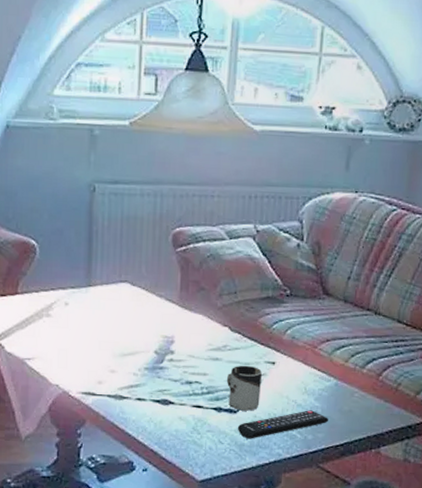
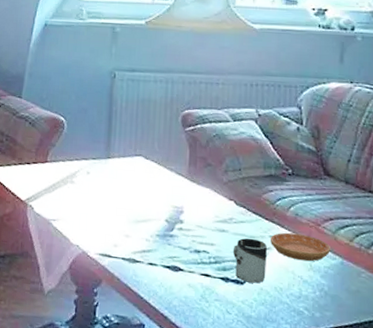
remote control: present [237,410,328,439] -> none [244,287,335,312]
saucer: none [266,357,326,385] -> present [271,232,330,262]

